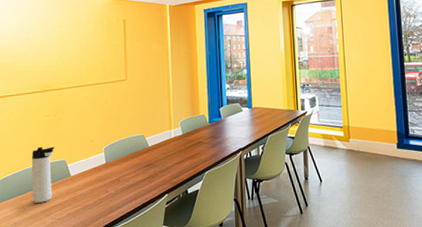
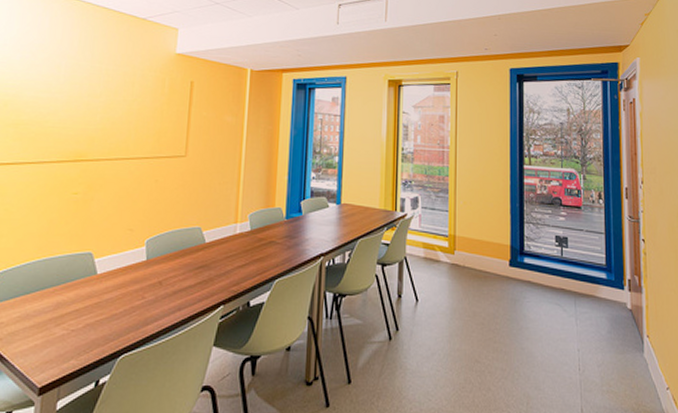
thermos bottle: present [31,146,54,203] -> none [39,233,79,307]

